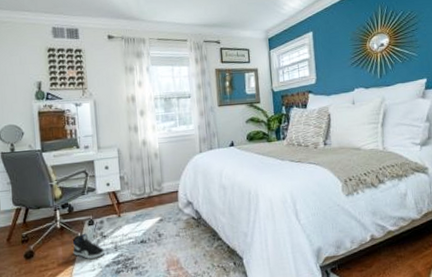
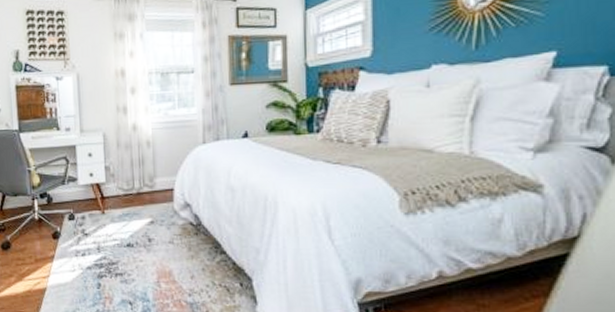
sneaker: present [73,233,104,259] -> none [51,228,86,258]

